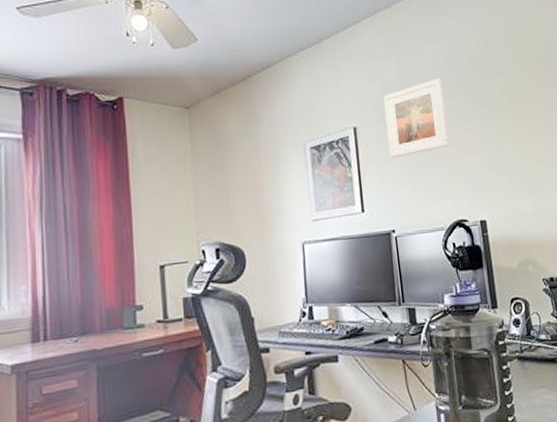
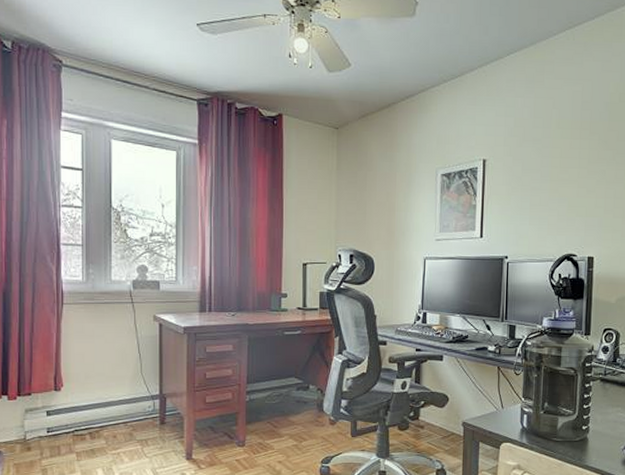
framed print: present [383,78,450,158] -> none [513,119,574,191]

